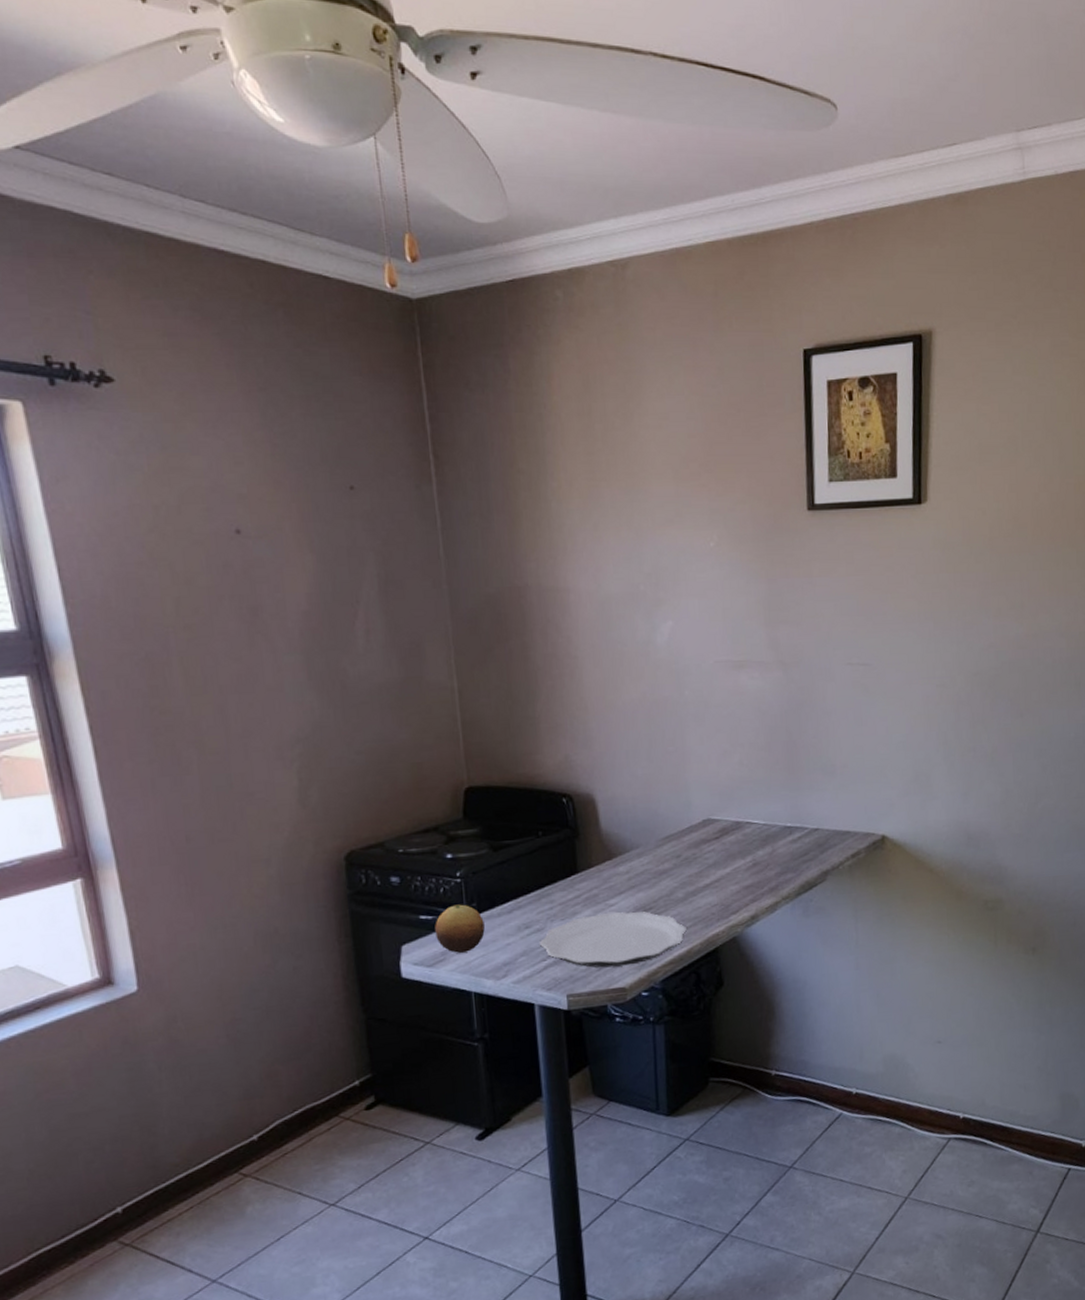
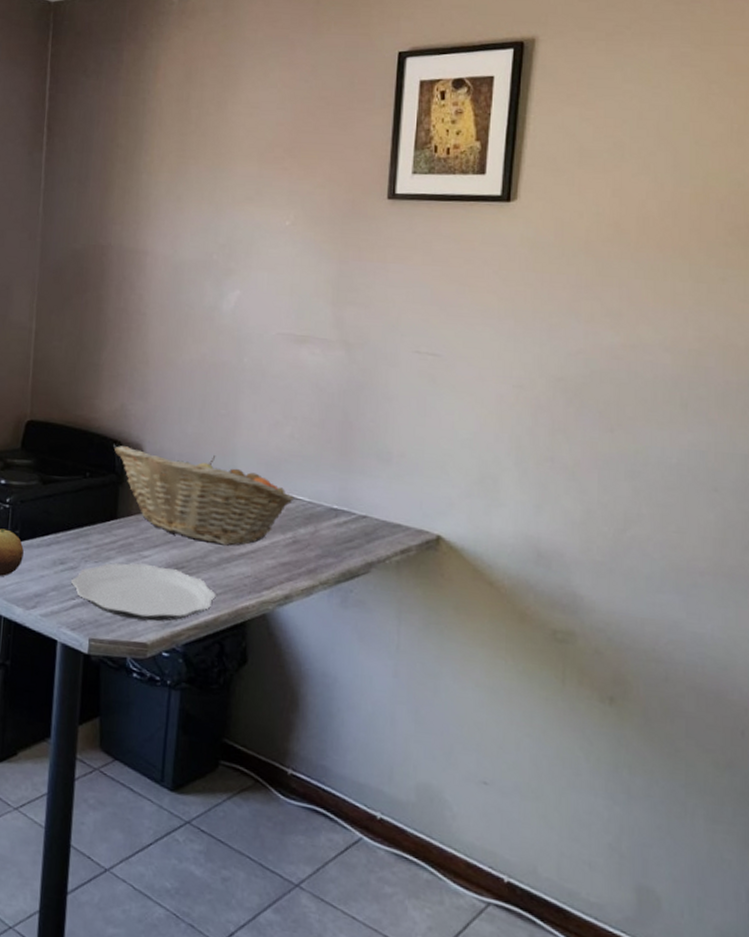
fruit basket: none [565,794,750,881] -> present [114,446,295,546]

